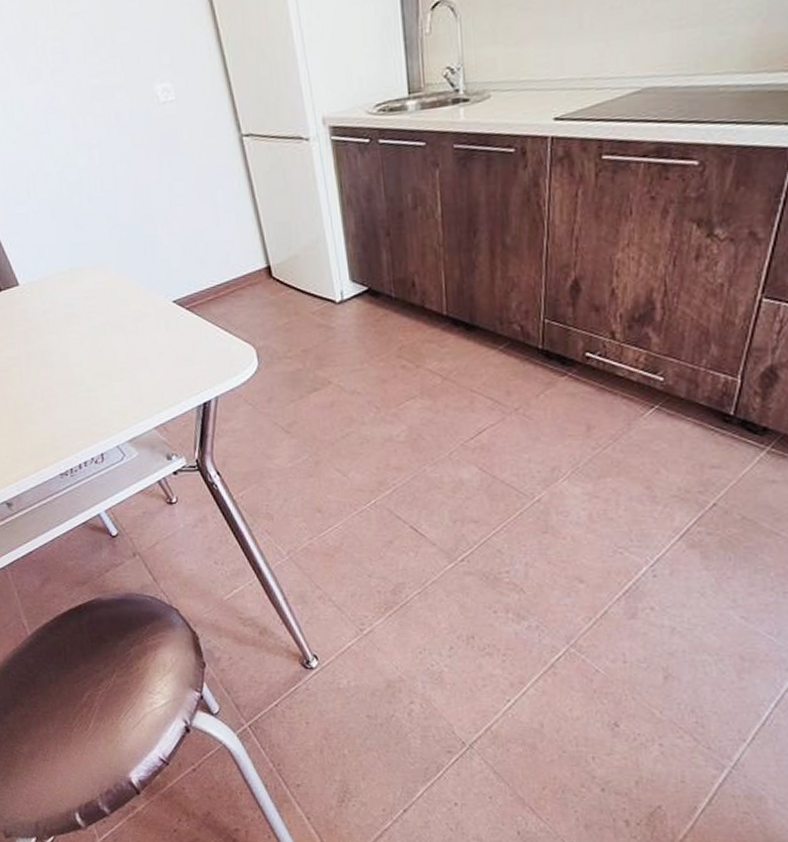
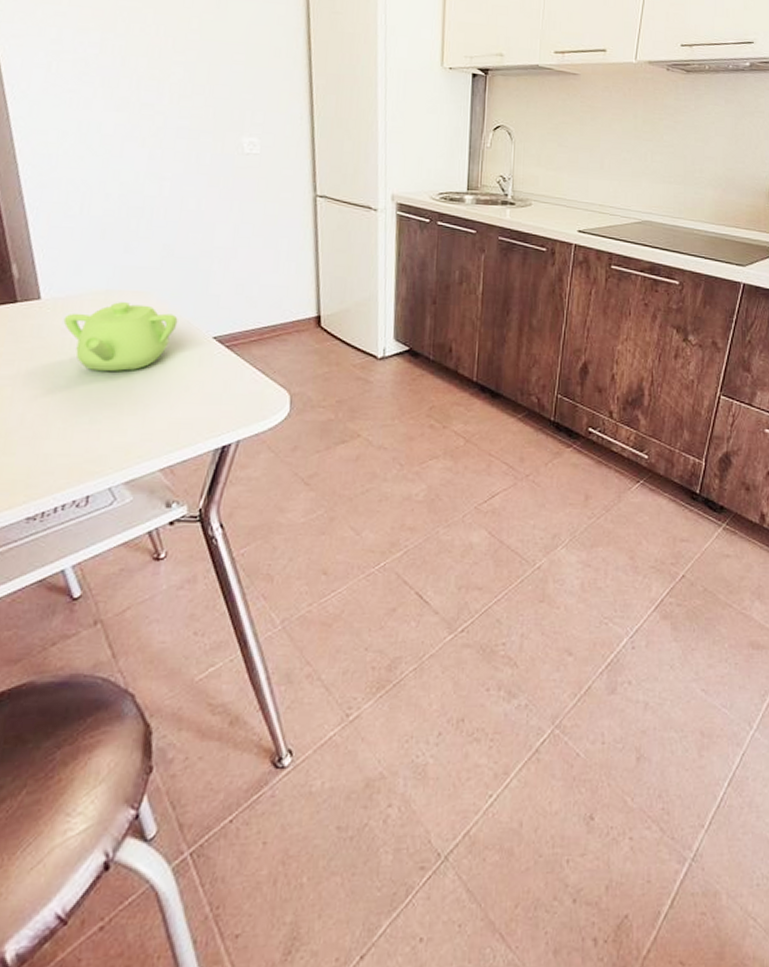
teapot: none [42,278,139,345] -> present [63,302,178,371]

